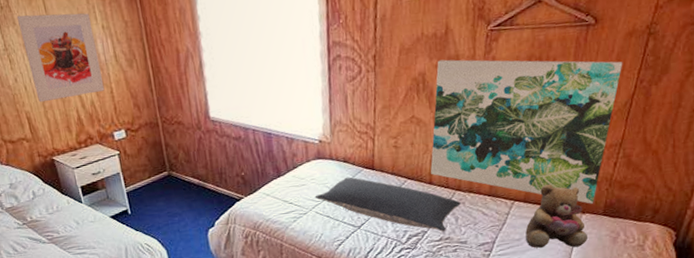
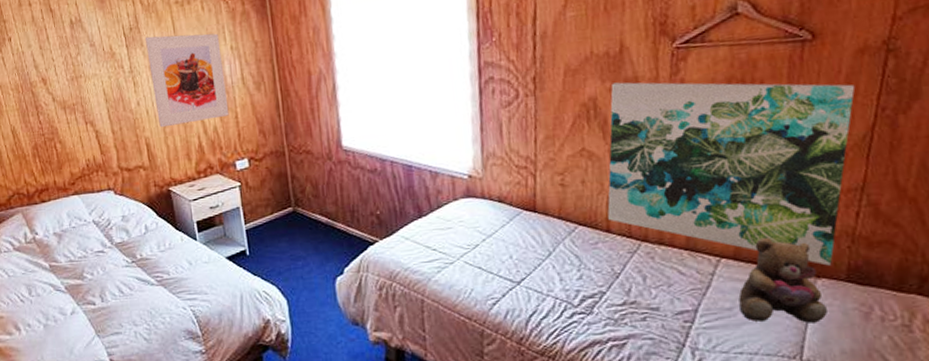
pillow: present [315,177,461,232] -> none [463,220,649,294]

